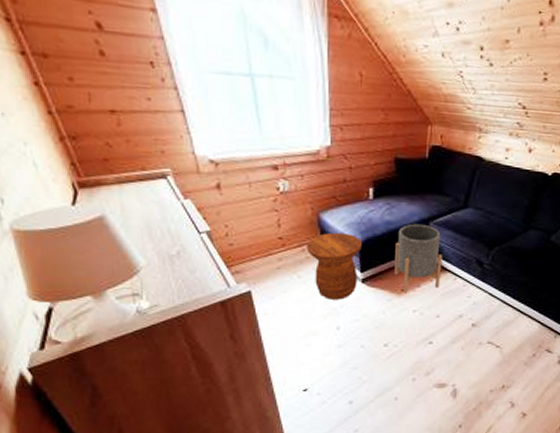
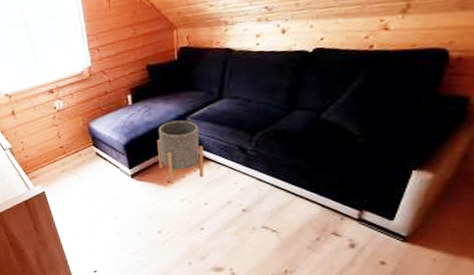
side table: present [306,232,362,300] -> none [82,136,128,195]

